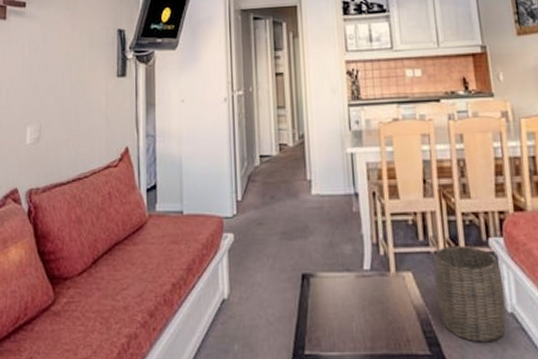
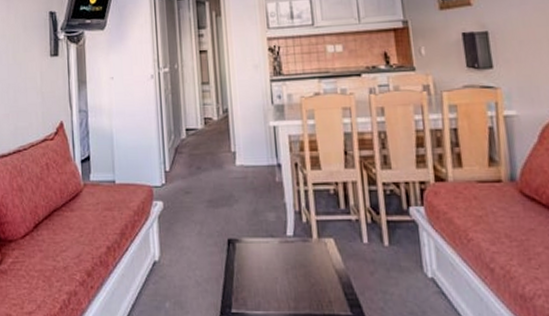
woven basket: present [433,245,506,343] -> none [354,213,427,305]

